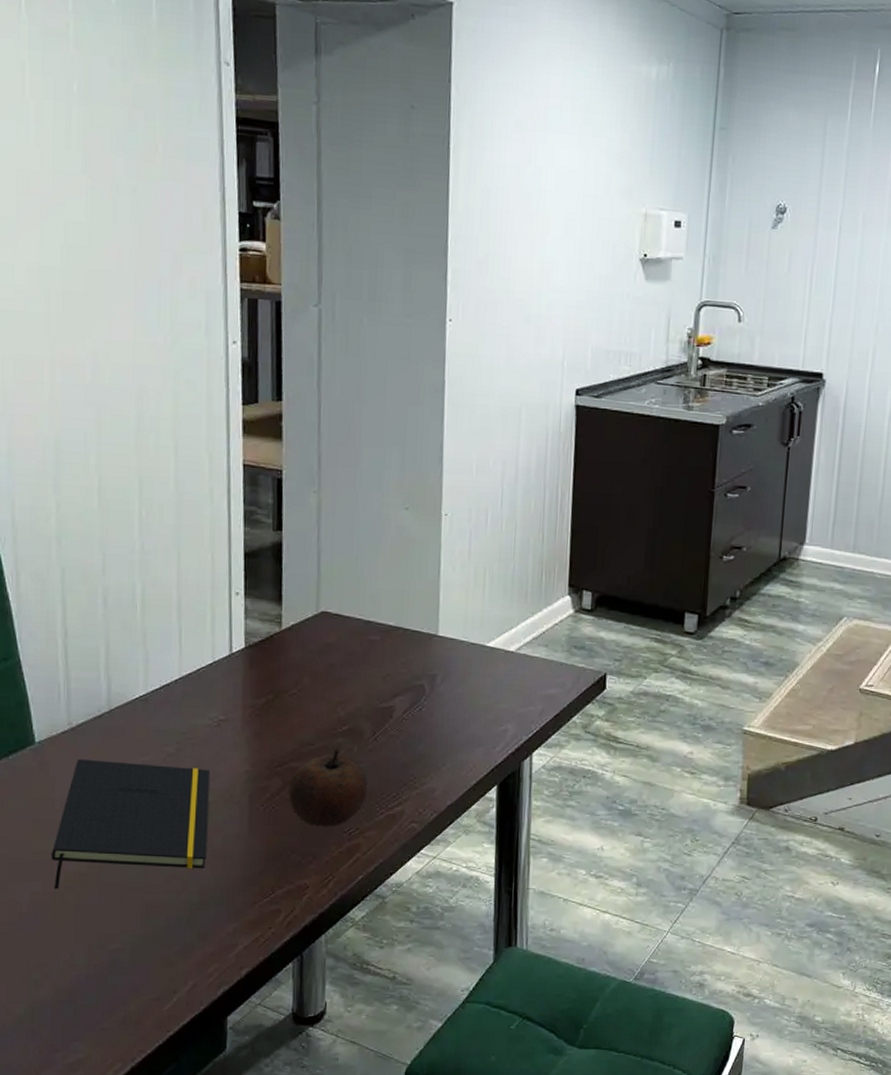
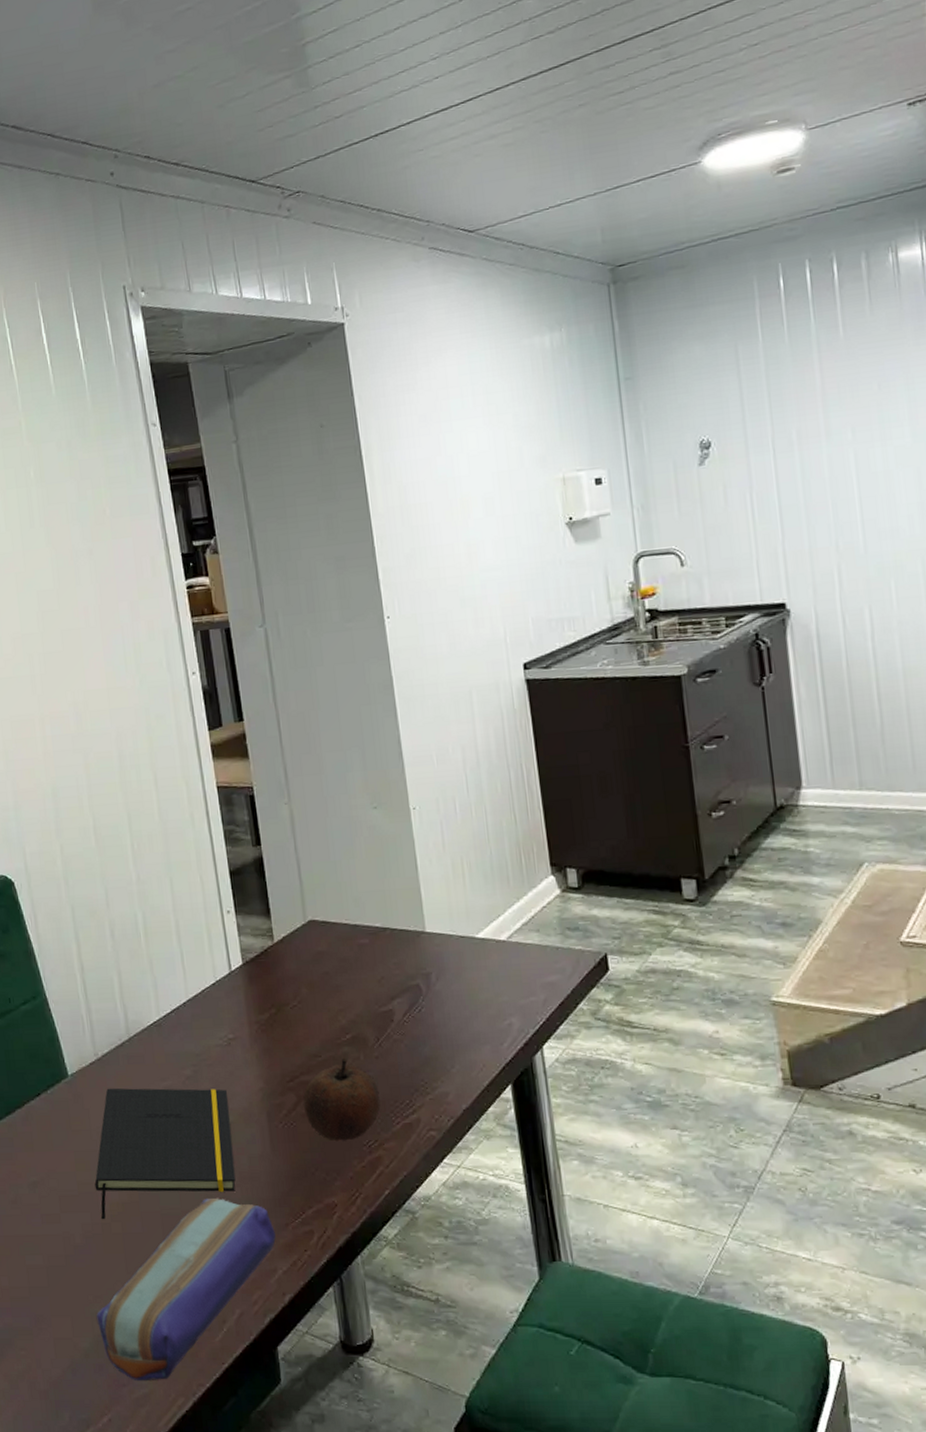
pencil case: none [36,874,241,1047] -> present [97,1199,276,1382]

